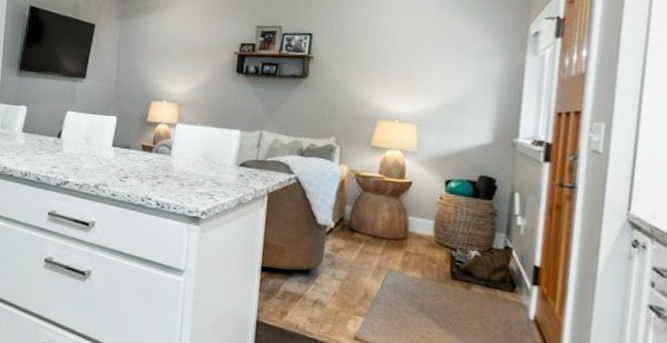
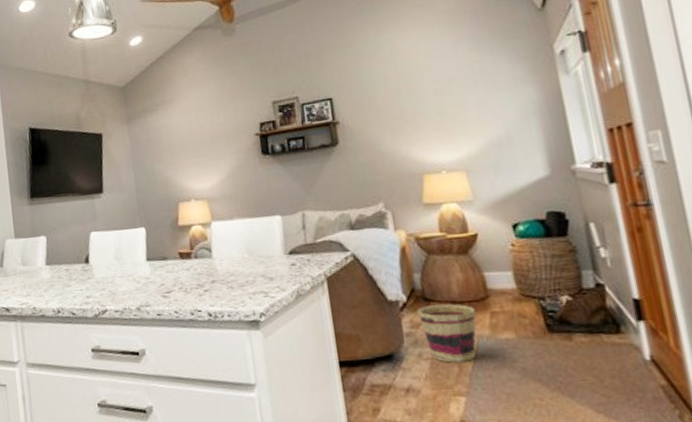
basket: none [341,234,392,289] -> present [417,304,476,363]

